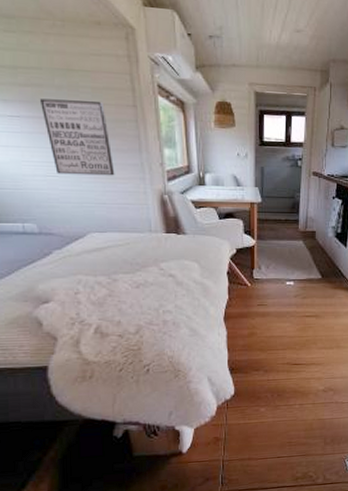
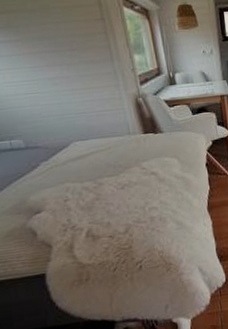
wall art: present [40,98,115,176] -> none [15,19,91,91]

